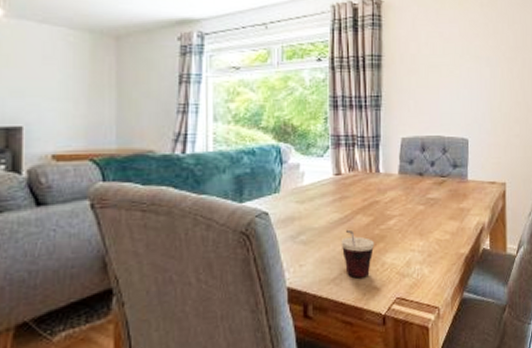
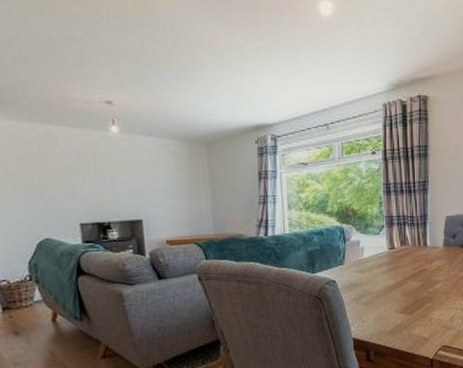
cup: present [341,229,374,278] -> none [395,292,423,331]

